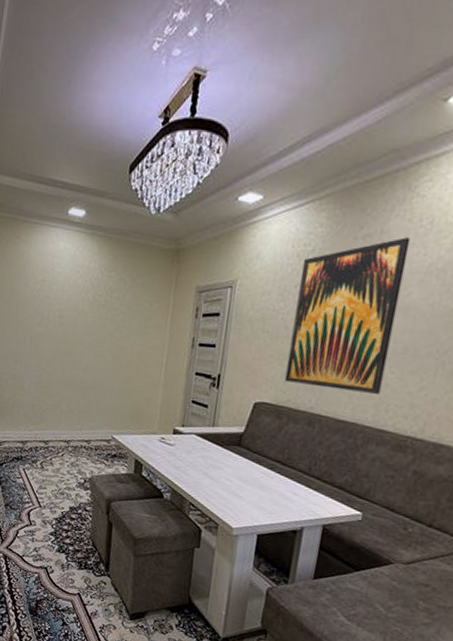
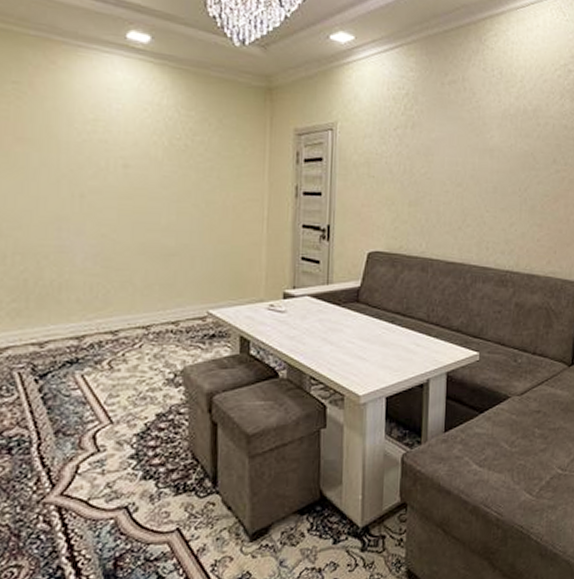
wall art: present [284,237,411,394] -> none [394,85,487,233]

